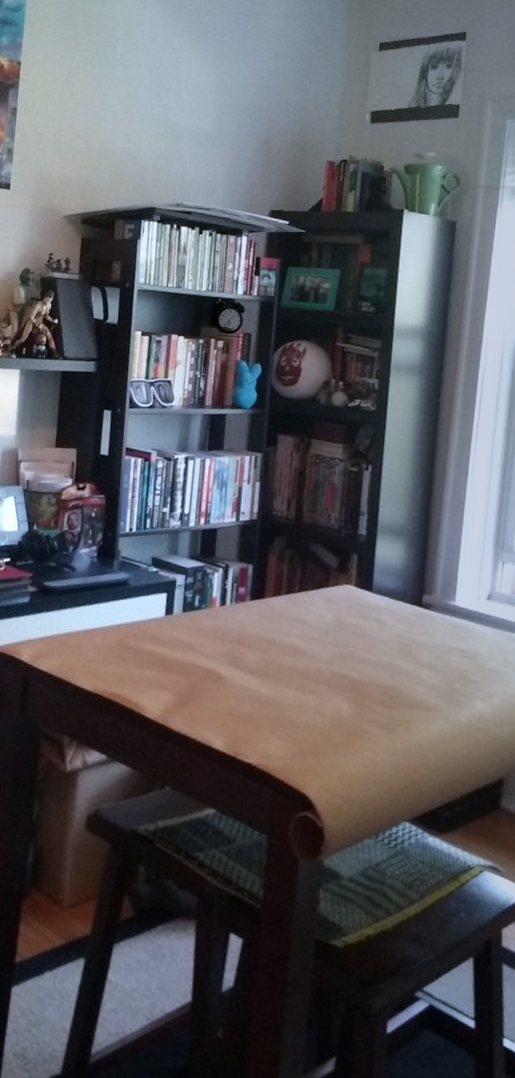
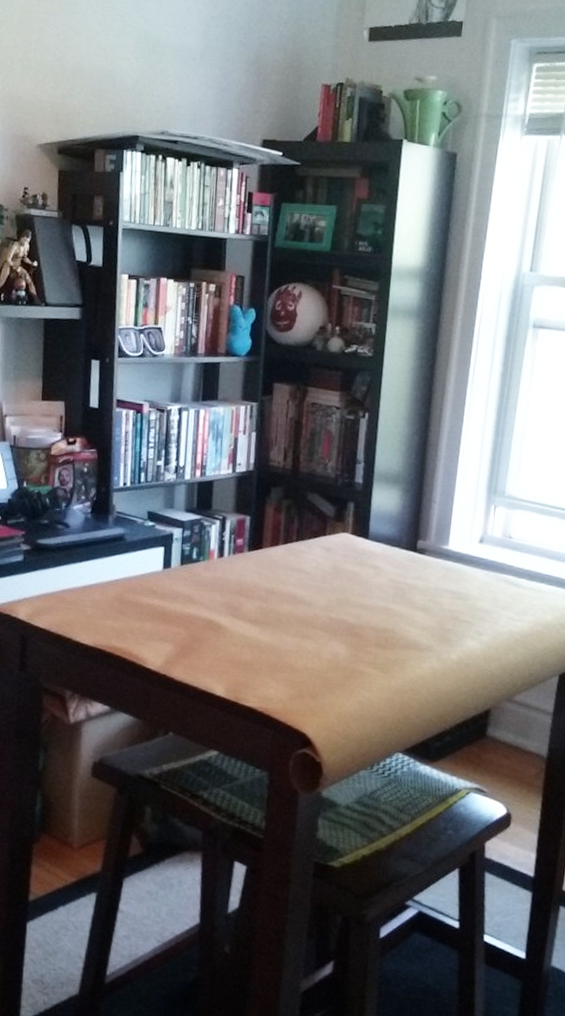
alarm clock: present [209,298,246,338] -> none [200,237,239,281]

